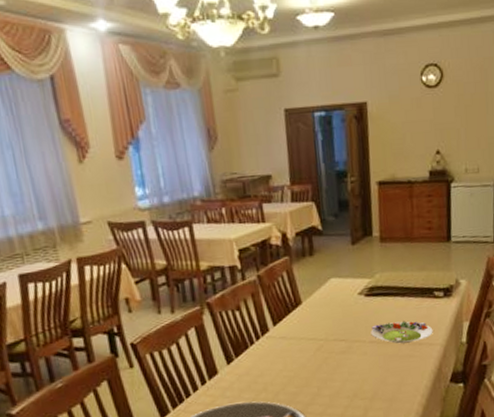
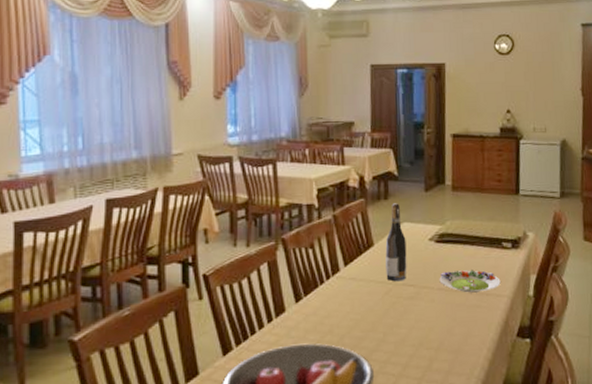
wine bottle: none [313,259,338,338] -> present [385,203,407,282]

